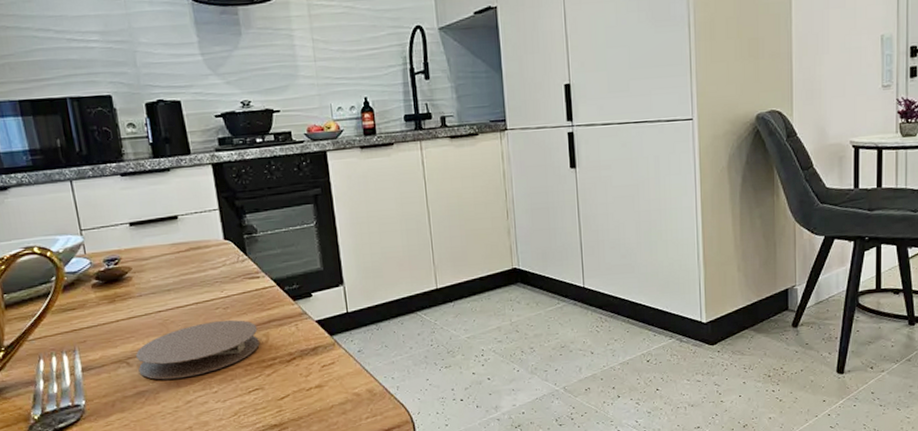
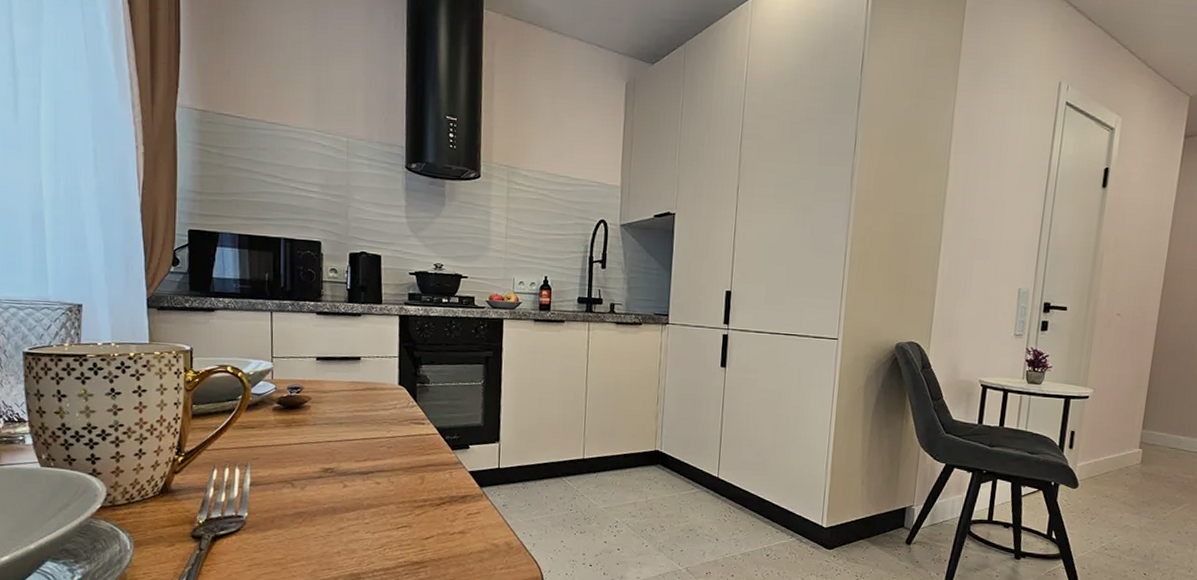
coaster: present [135,319,260,380] -> none [300,458,415,506]

